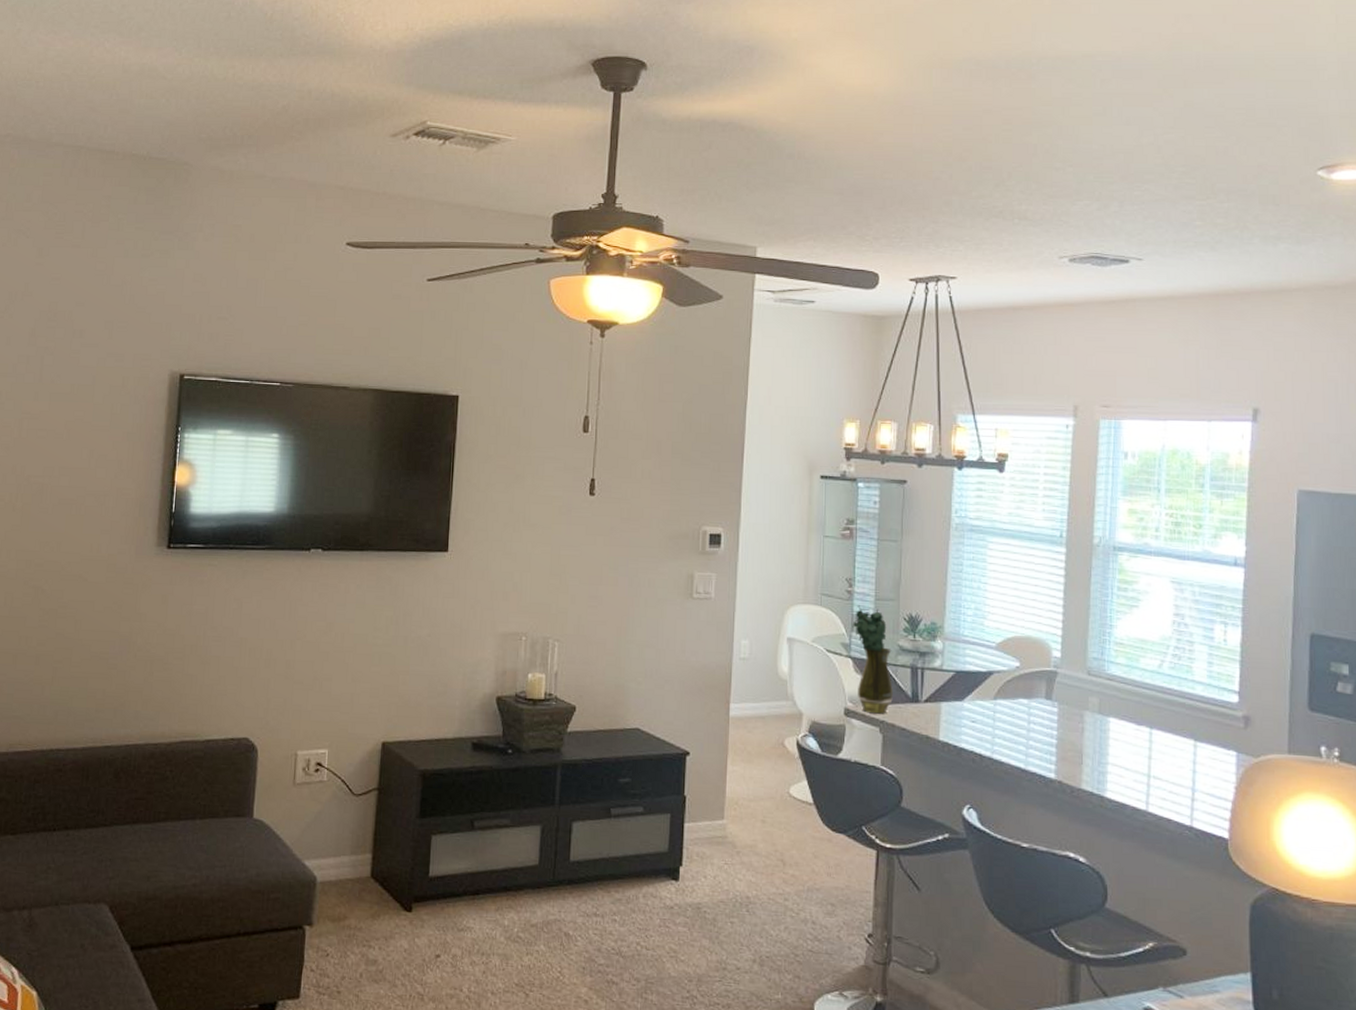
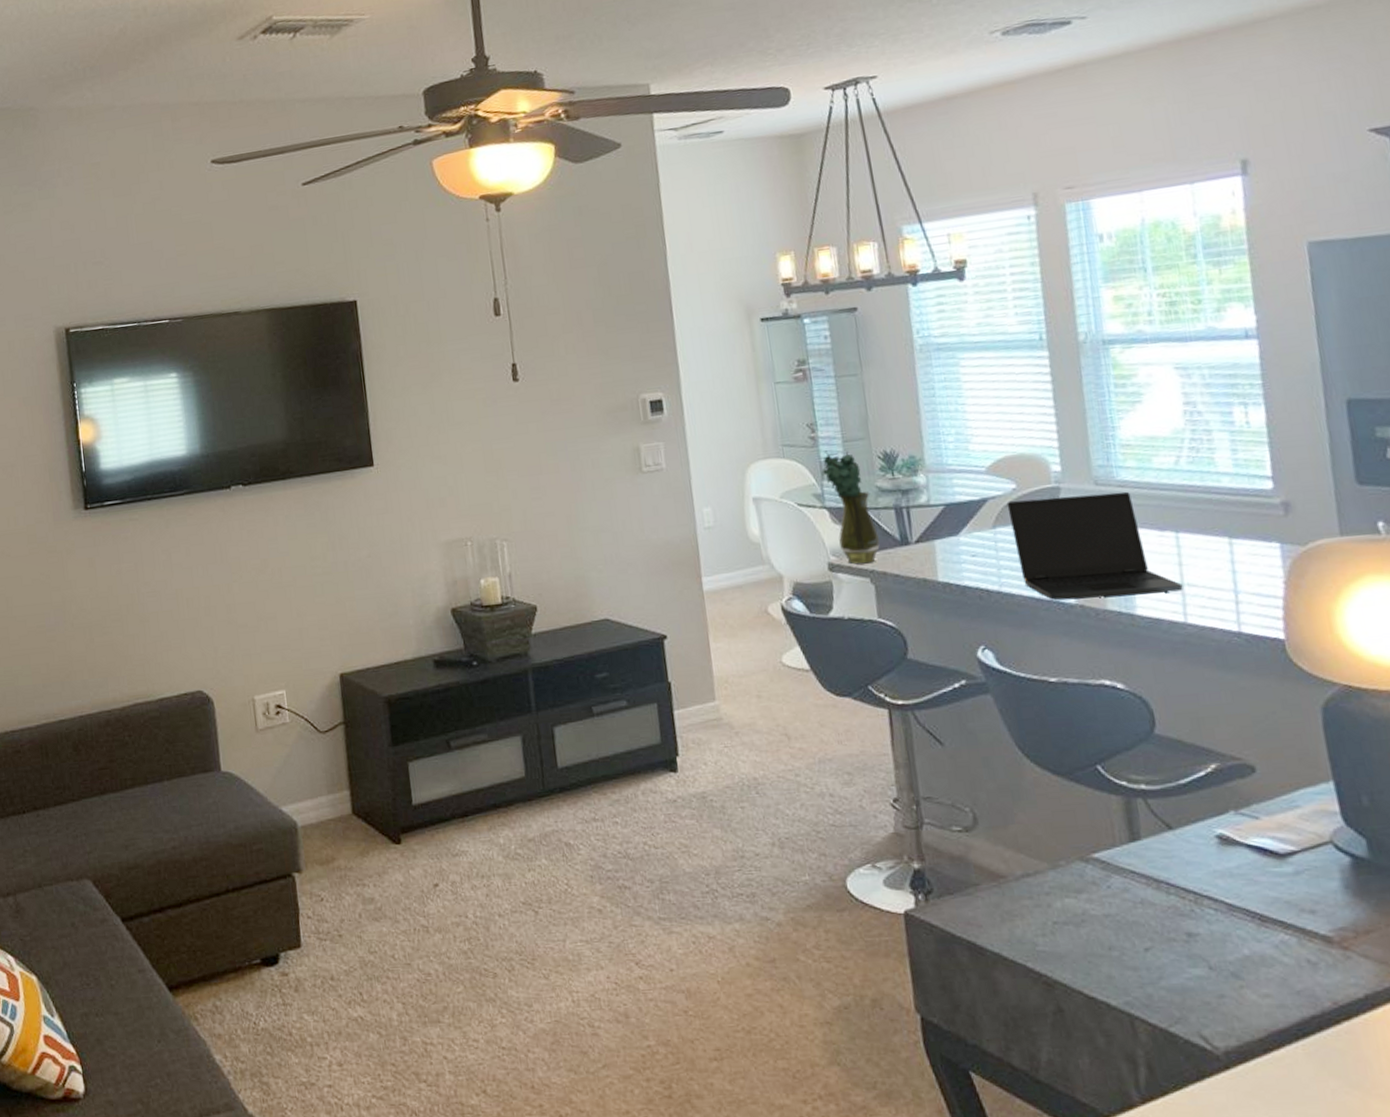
laptop: none [1009,678,1149,782] -> present [1006,491,1184,600]

